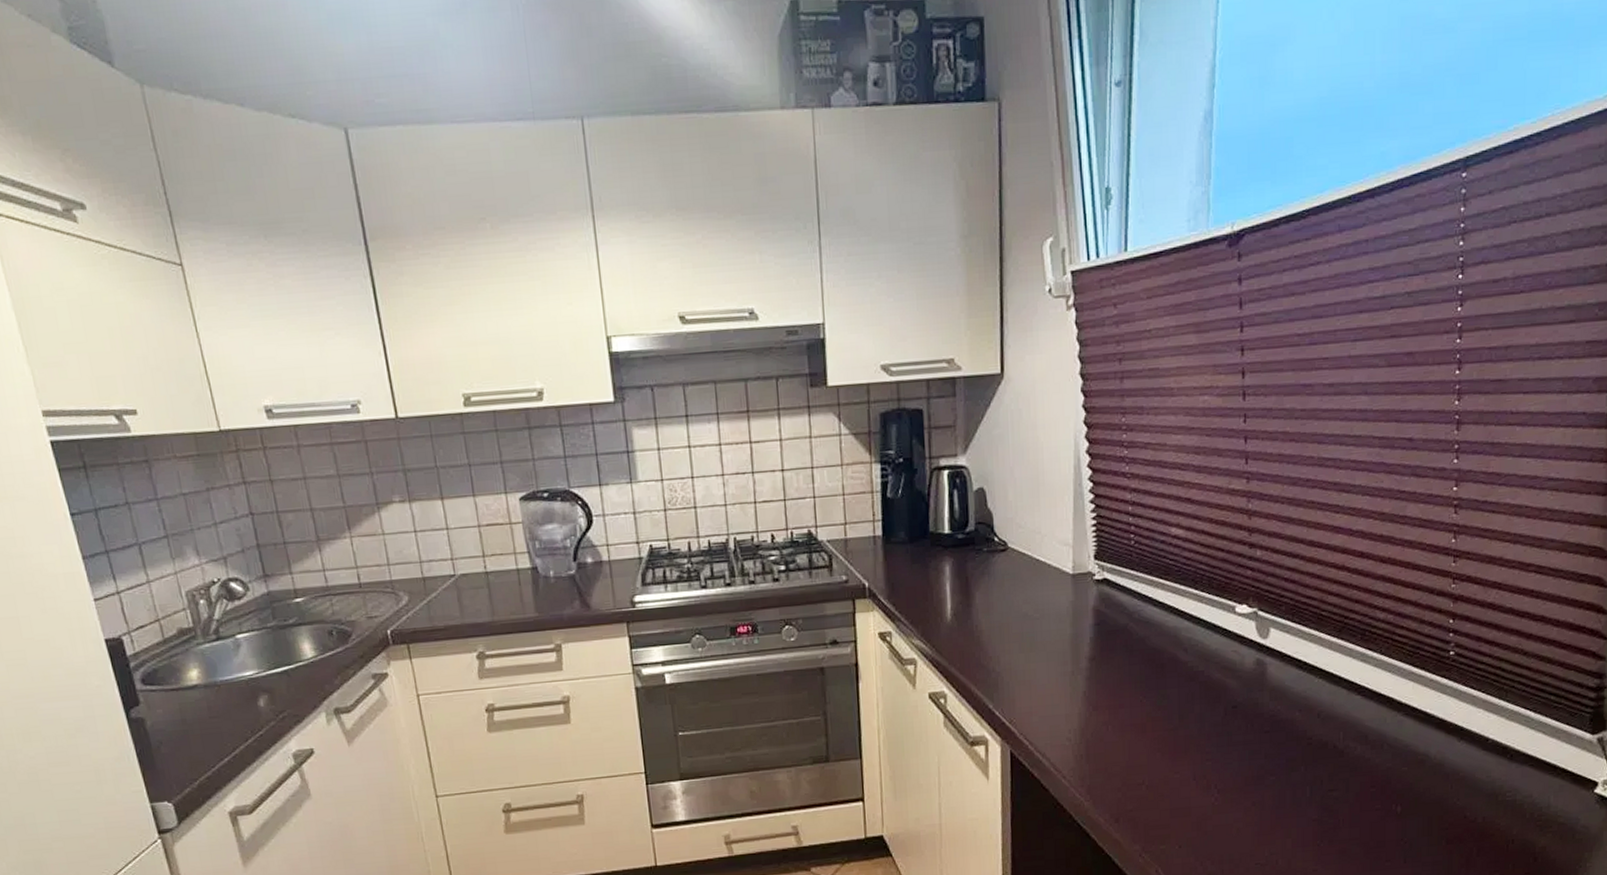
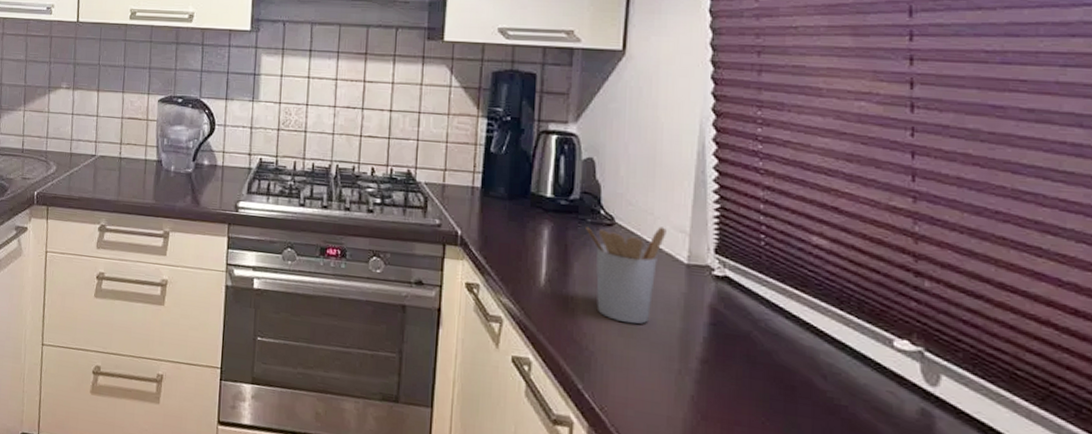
utensil holder: none [983,543,1053,640] -> present [586,226,667,325]

